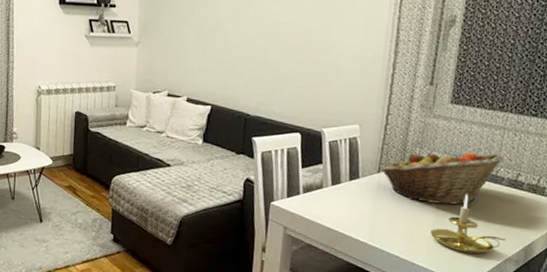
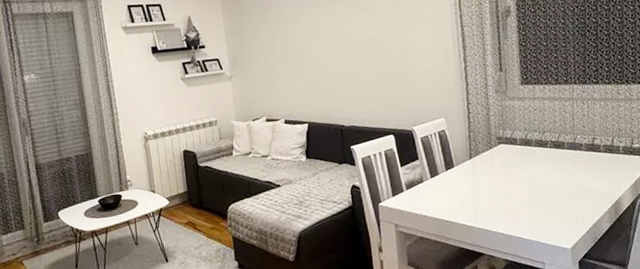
fruit basket: present [381,150,504,205] -> none [472,123,578,179]
candle holder: present [430,194,507,255] -> none [527,164,596,219]

